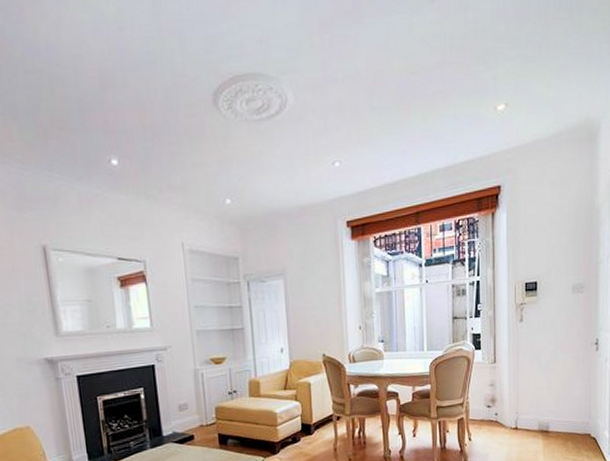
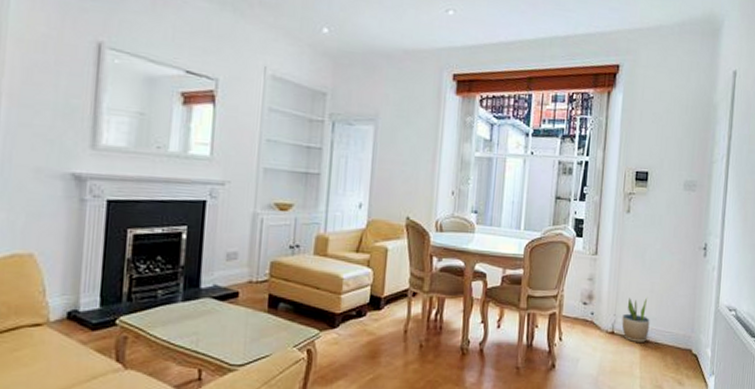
potted plant: none [524,394,550,434] -> present [621,297,650,342]

